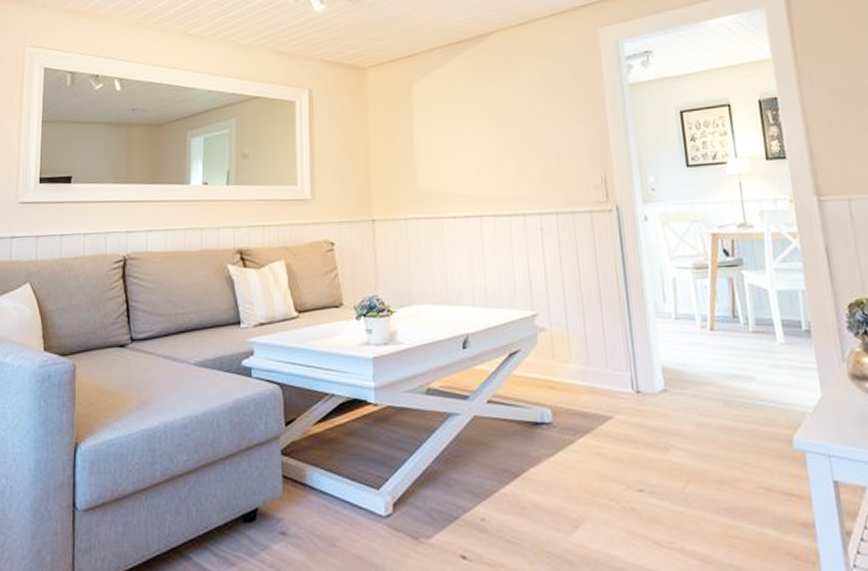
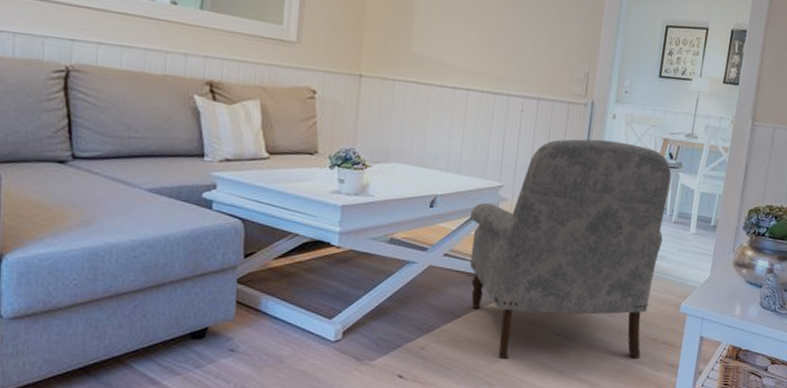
armchair: none [508,245,757,527] -> present [469,139,672,359]

